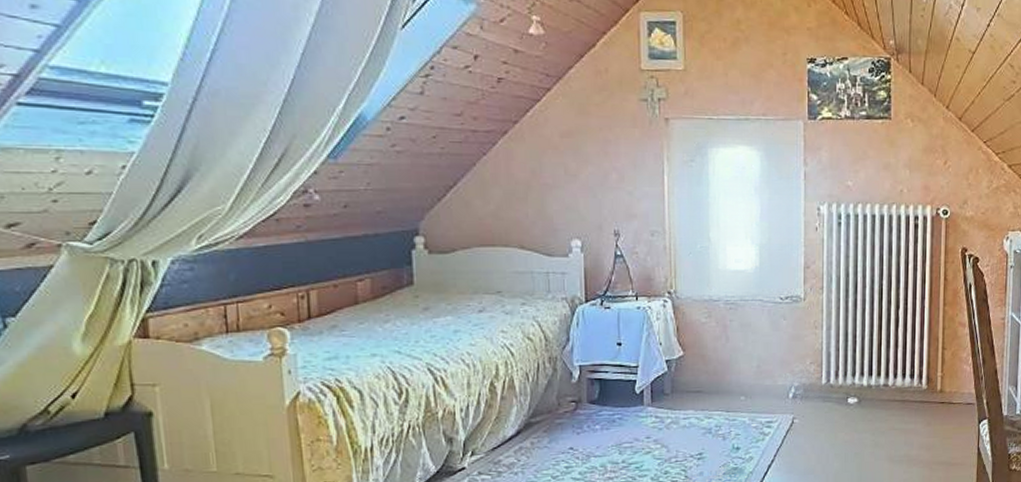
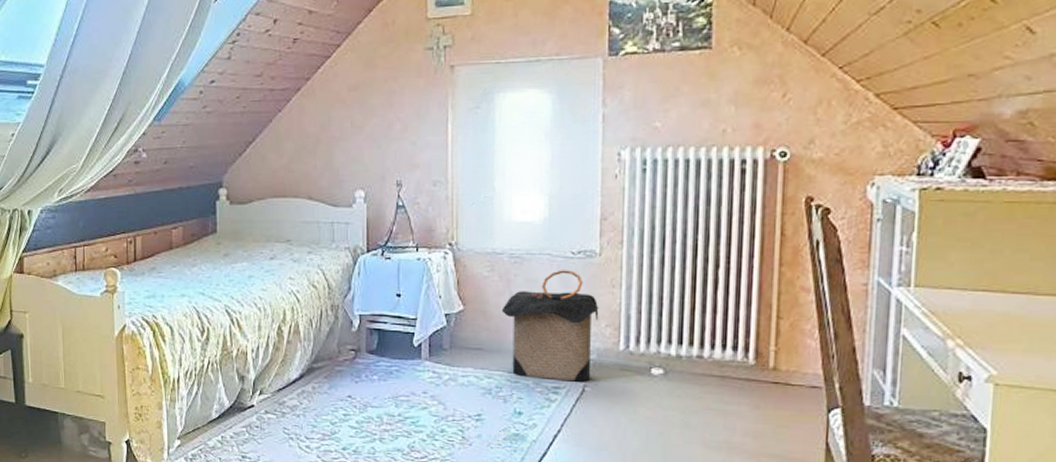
laundry hamper: none [719,314,805,416] -> present [501,270,599,382]

